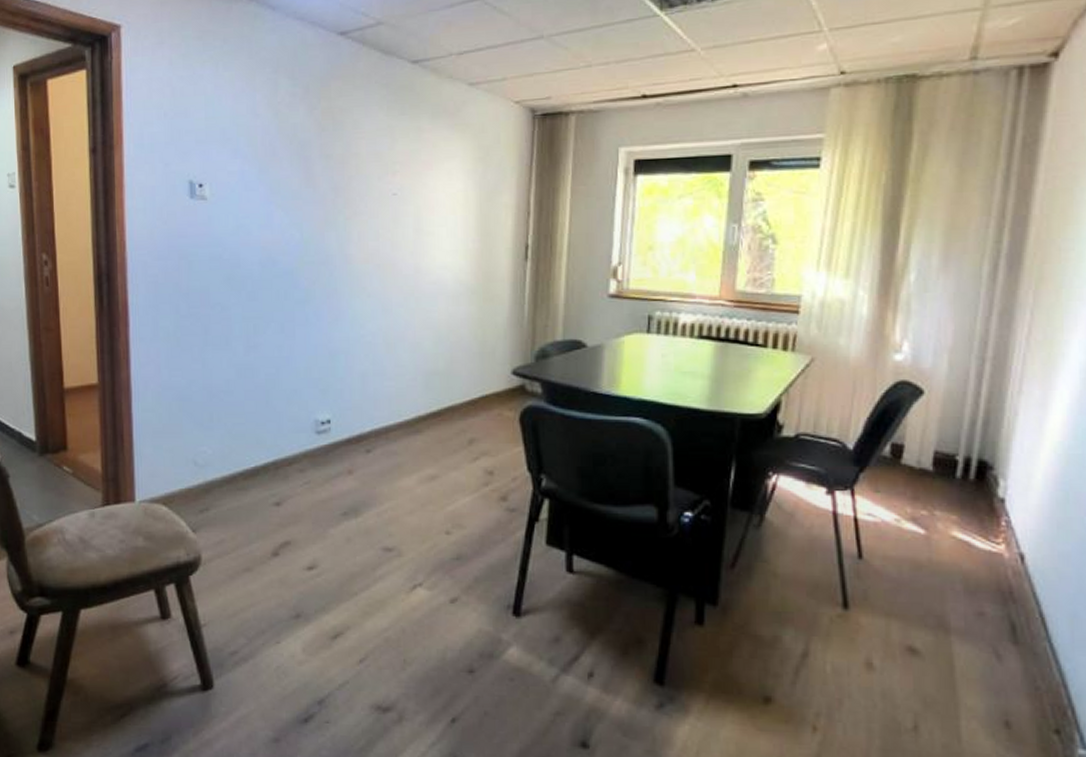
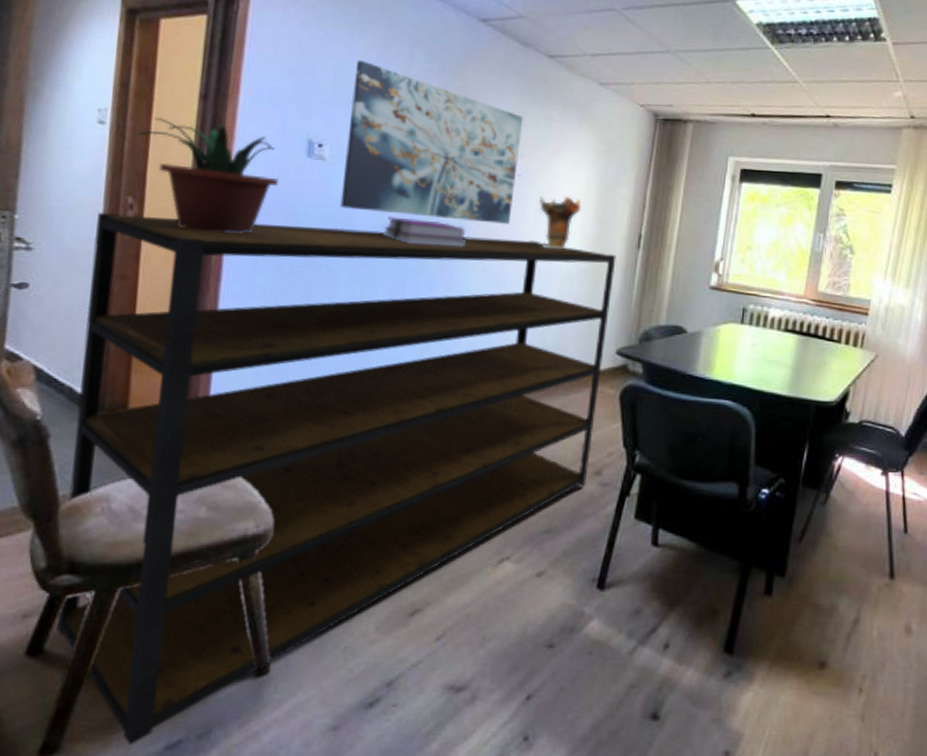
shelving unit: none [20,261,503,747] -> present [57,212,616,746]
potted plant: none [42,175,168,281] -> present [137,117,279,234]
wall art: none [224,94,393,248] -> present [340,60,524,225]
notebook: none [268,249,349,276] -> present [383,216,467,248]
decorative vase: none [416,210,462,269] -> present [538,195,581,250]

